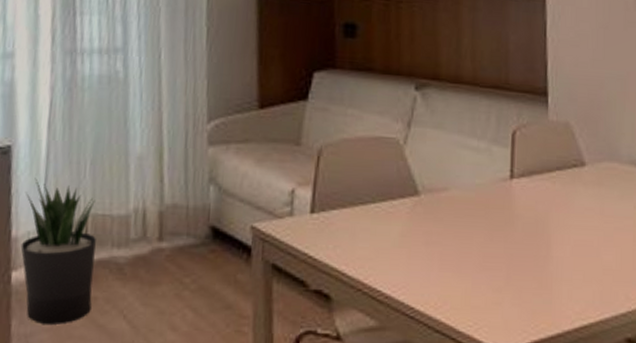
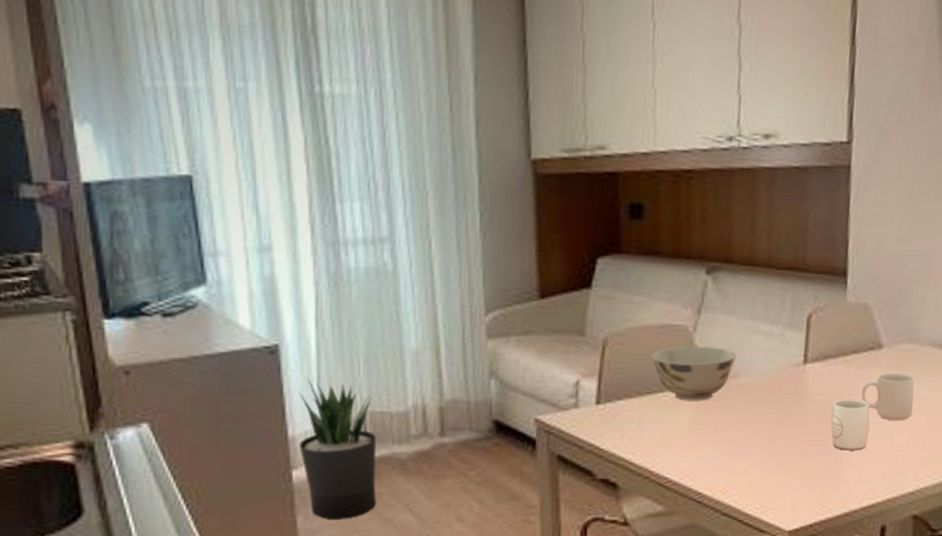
bowl: none [364,158,446,213] -> present [652,346,737,401]
mug: none [539,215,578,269] -> present [830,399,870,451]
cup: none [567,191,619,239] -> present [861,373,914,421]

